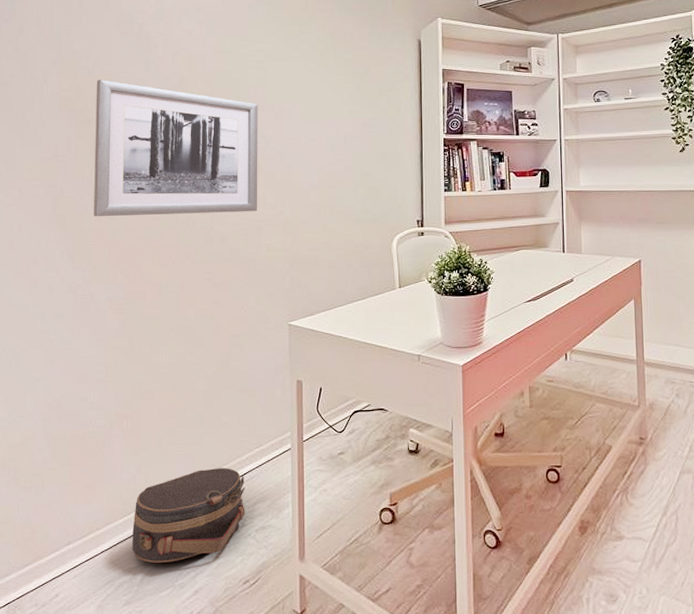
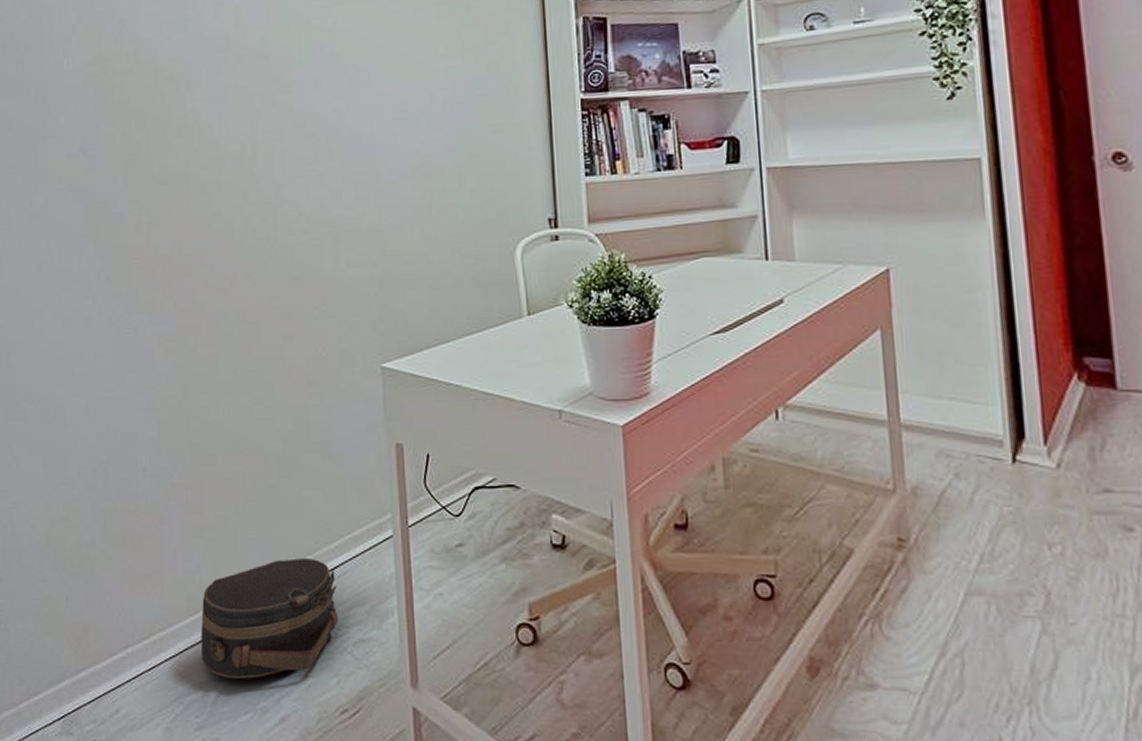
wall art: present [94,79,258,216] -> none [125,46,333,227]

